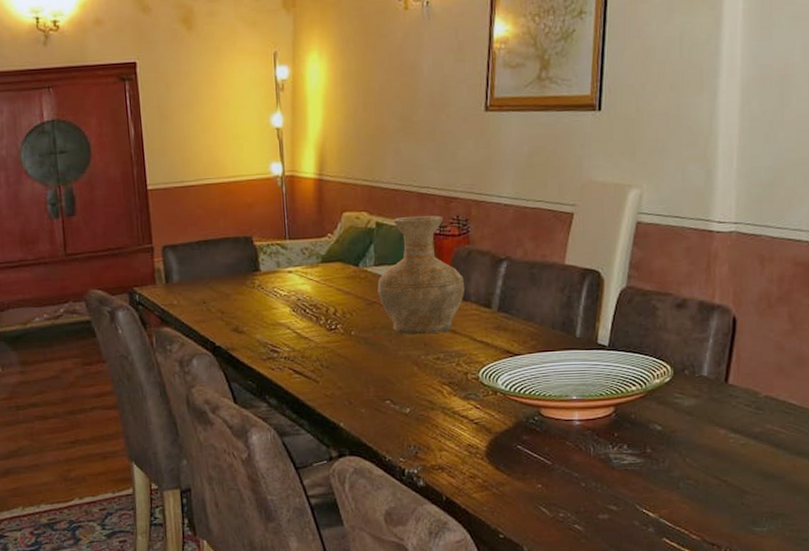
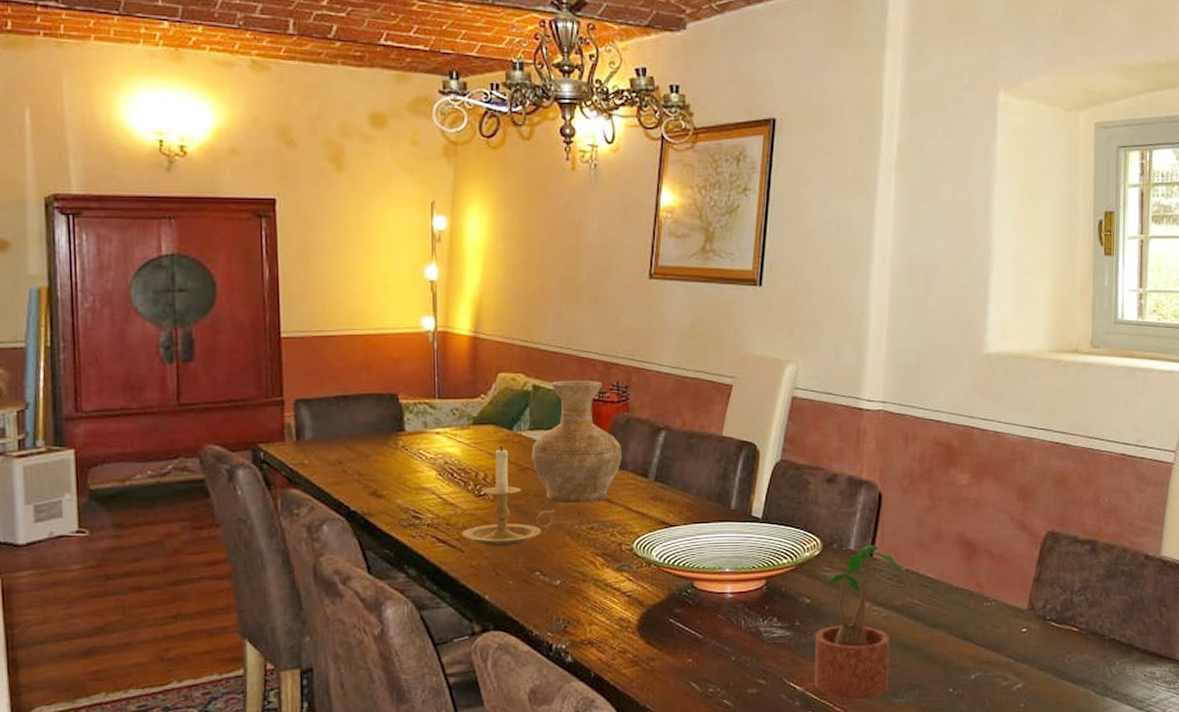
candle holder: none [317,282,403,378] -> present [462,446,556,547]
potted plant: none [667,371,768,528] -> present [814,545,909,700]

